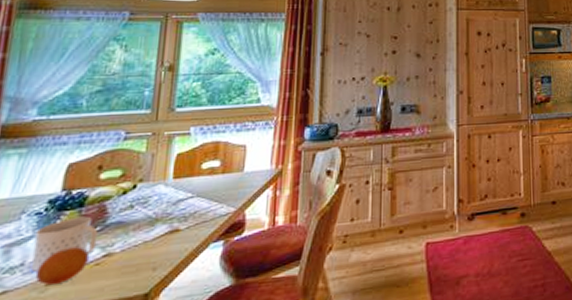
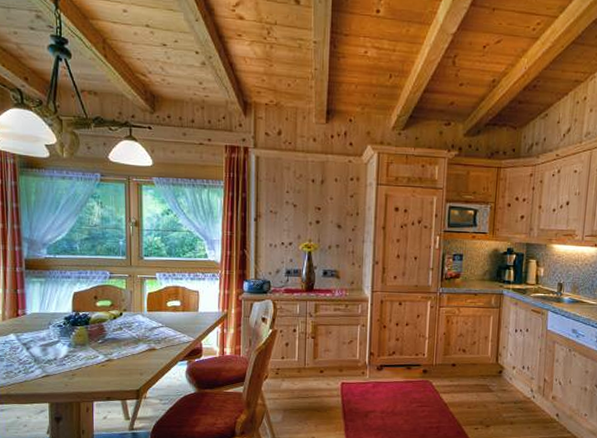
mug: present [30,216,98,272] -> none [60,331,101,365]
fruit: present [35,247,90,286] -> none [64,352,98,376]

